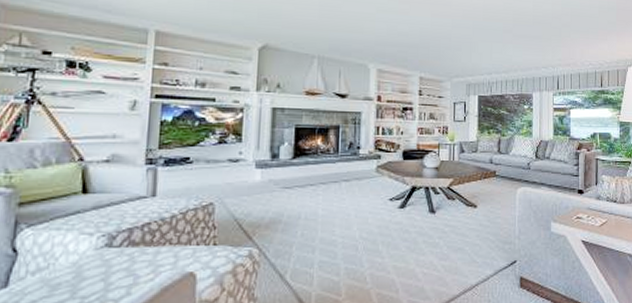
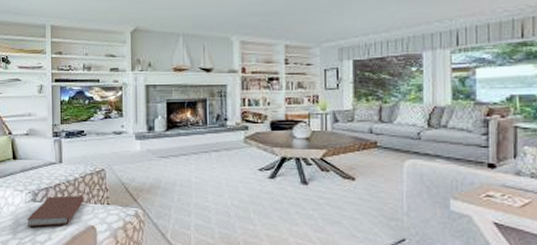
book: none [95,235,183,282] -> present [27,195,84,228]

